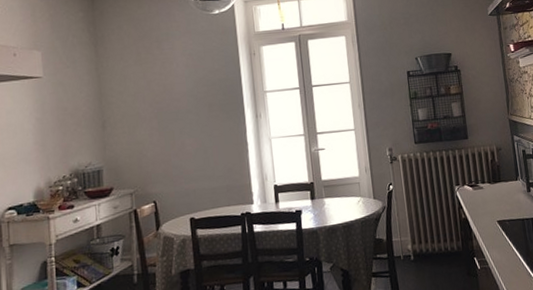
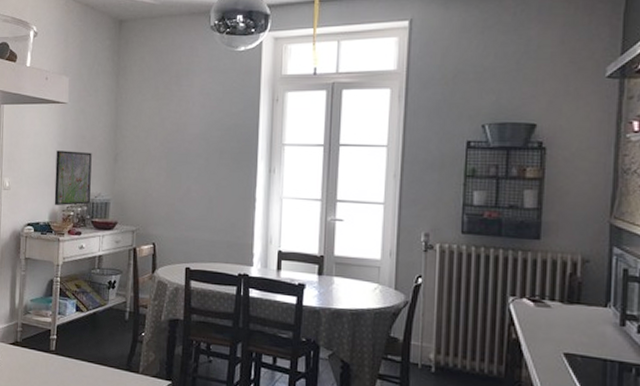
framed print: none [35,123,80,184] -> present [54,150,92,206]

